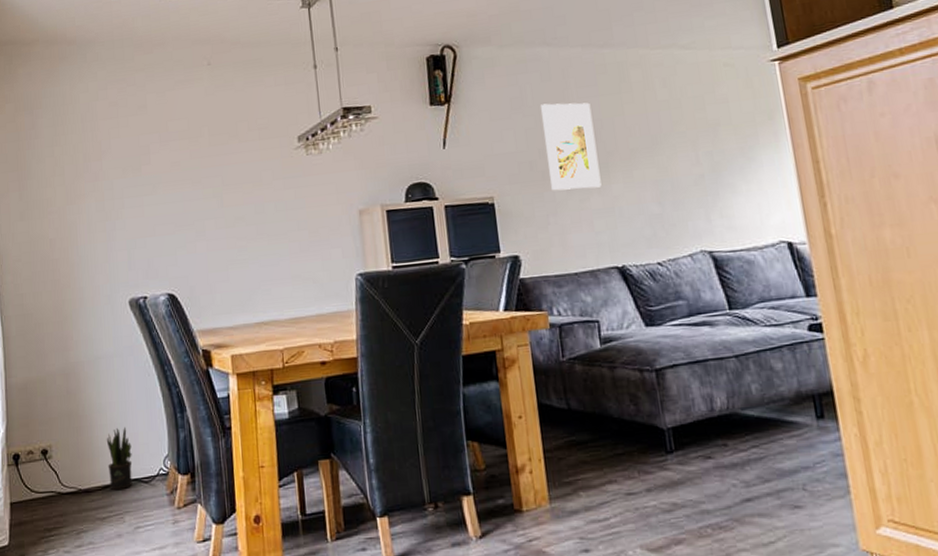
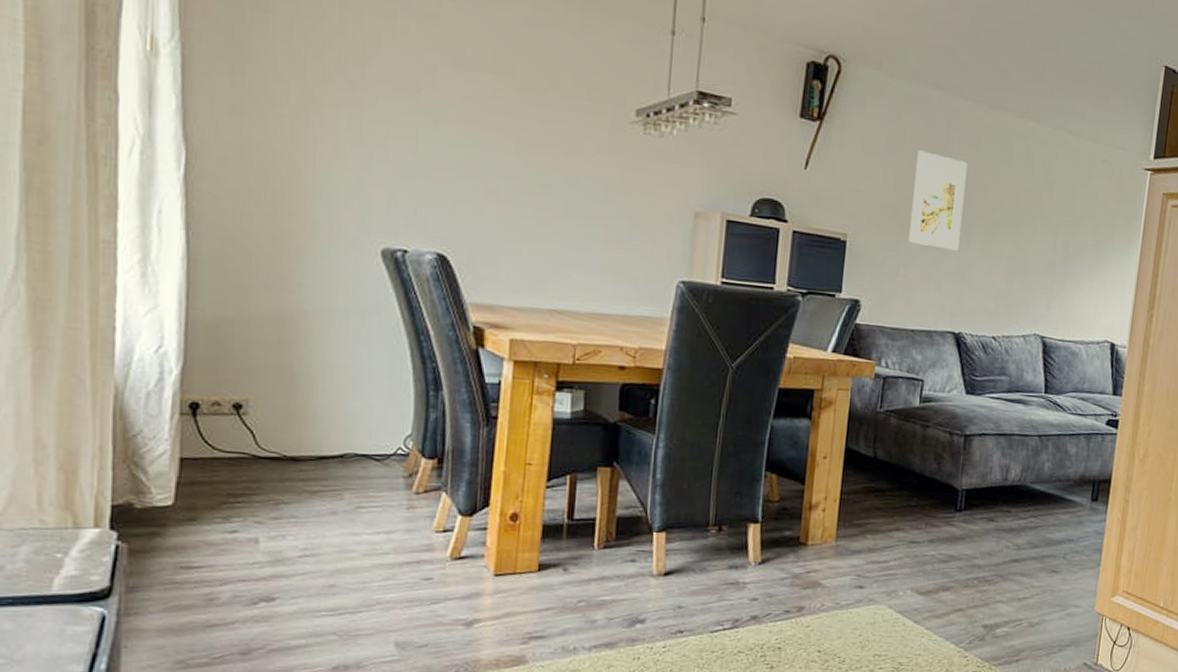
potted plant: present [106,426,133,490] -> none [327,394,363,464]

